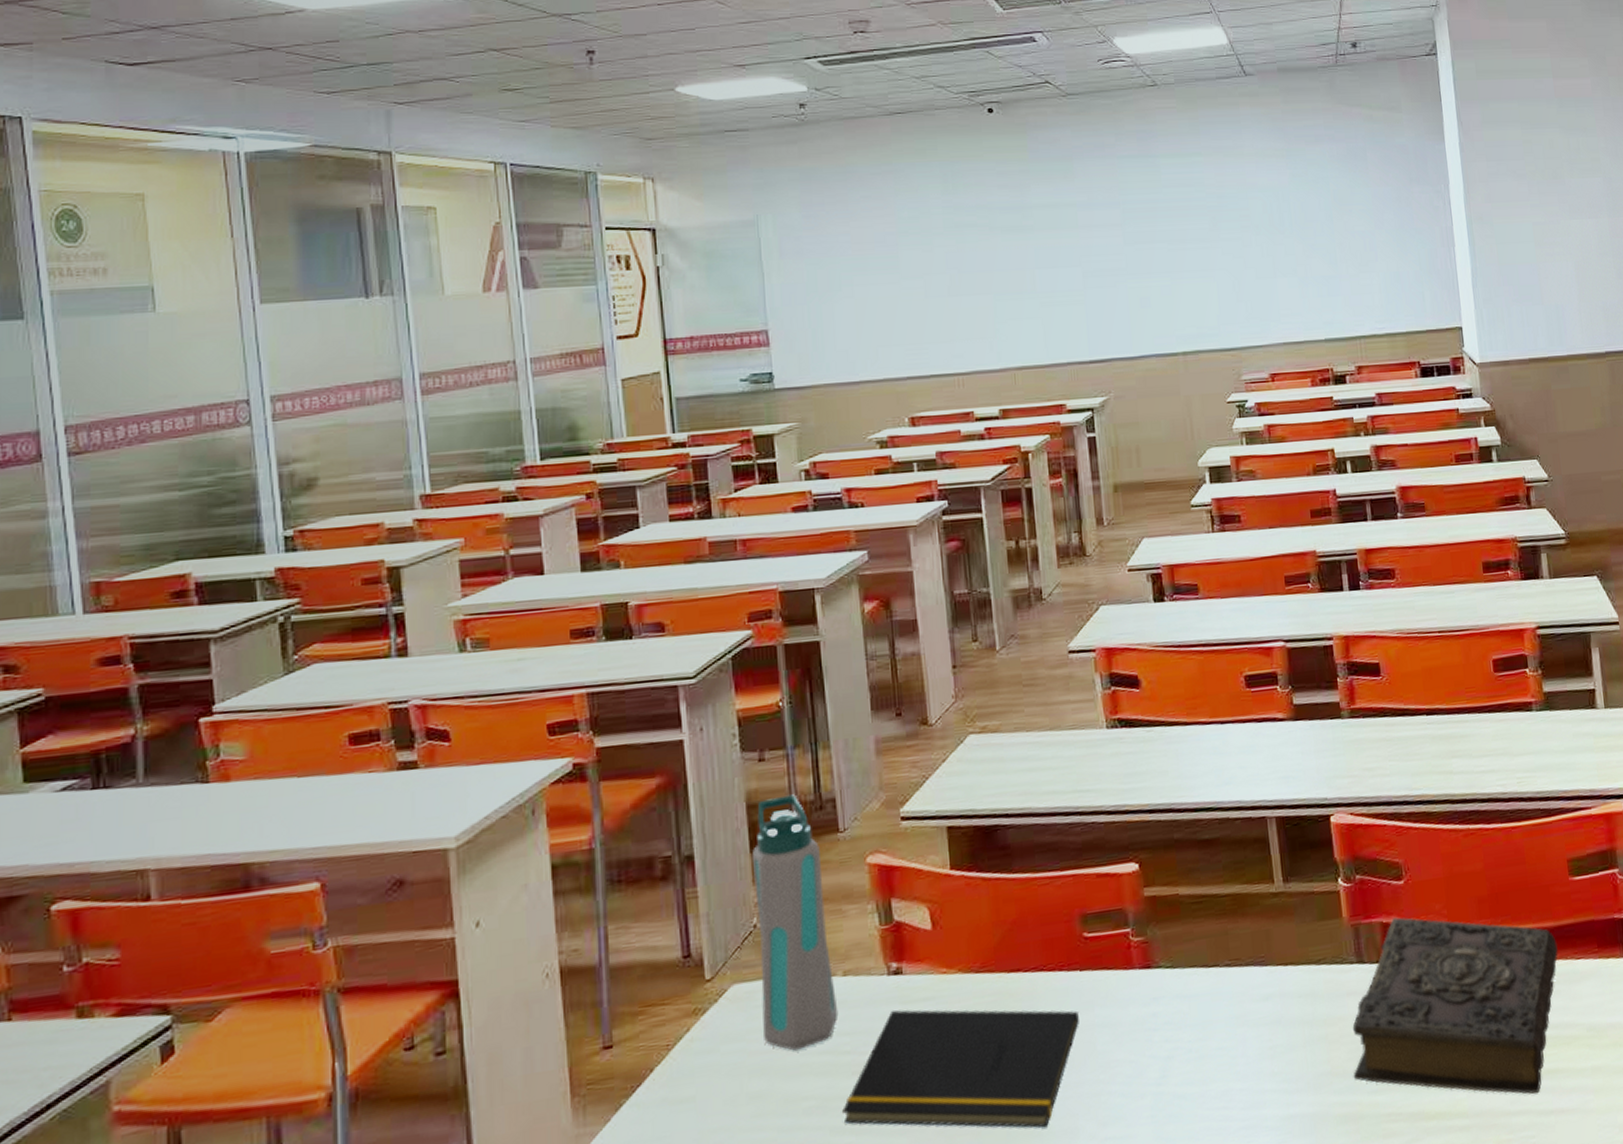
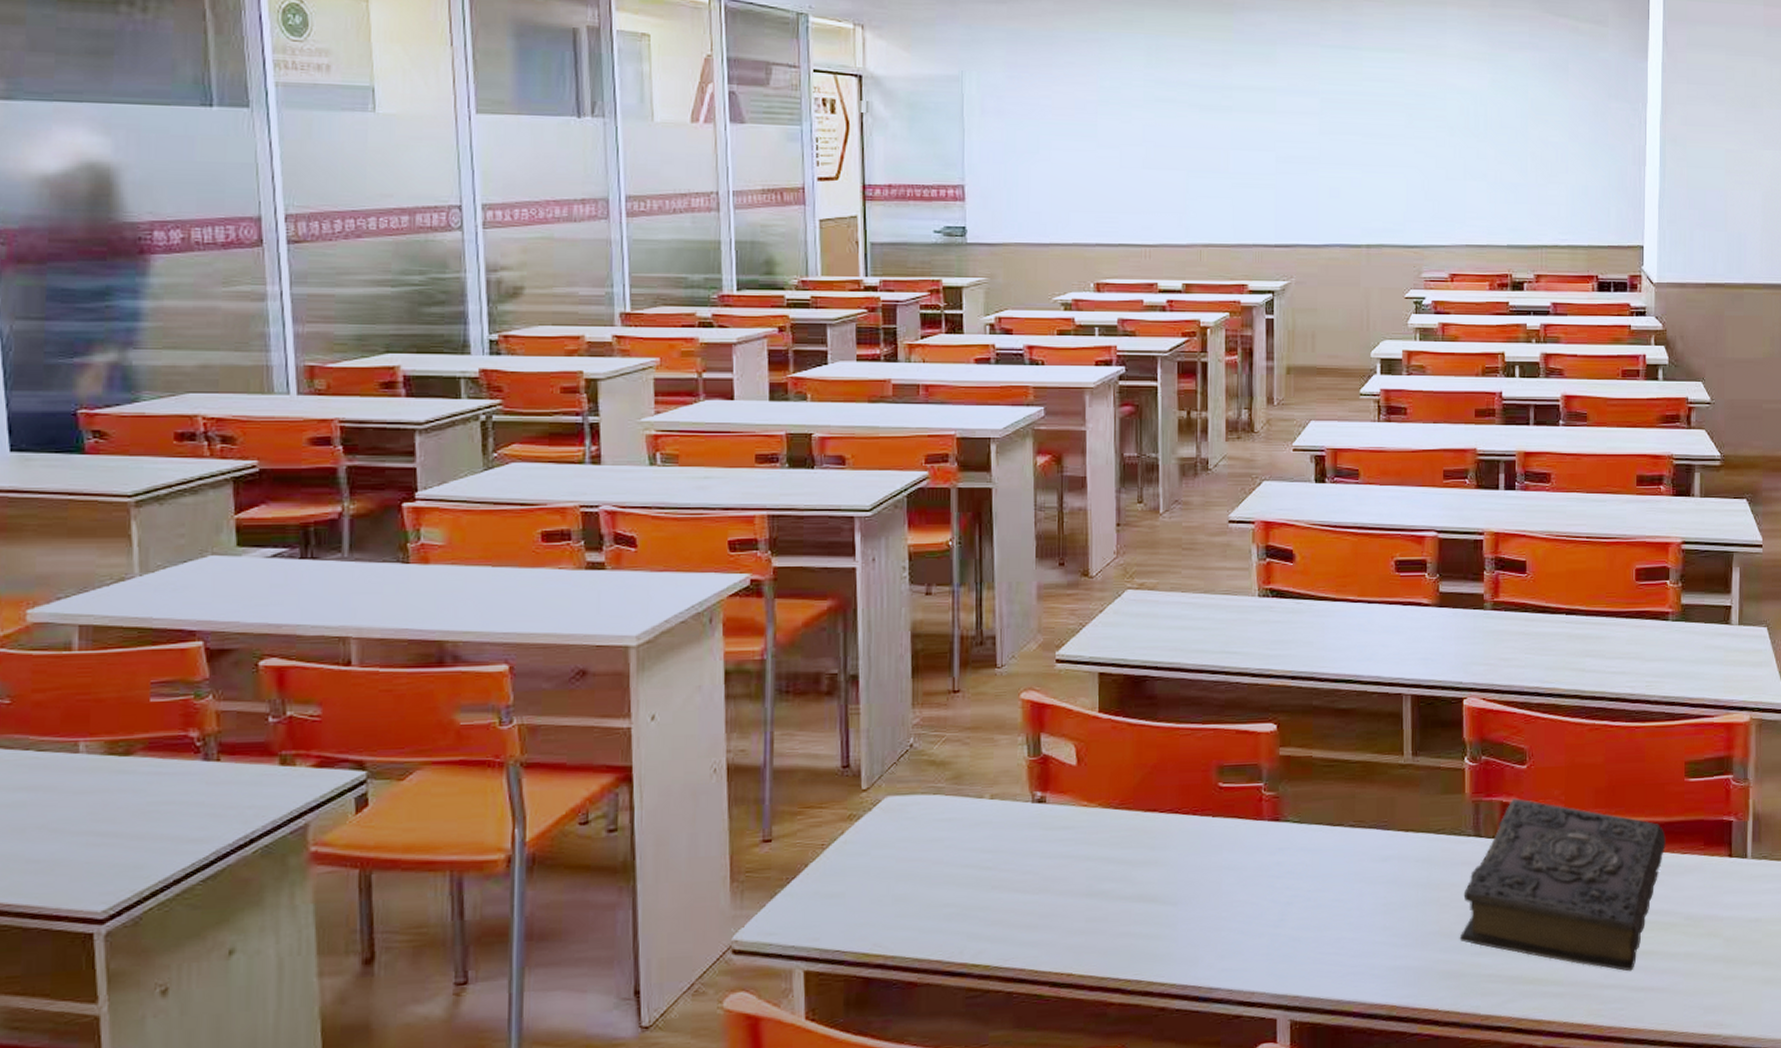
water bottle: present [751,794,839,1051] -> none [912,628,983,862]
notepad: present [842,1009,1079,1128] -> none [980,834,1207,954]

